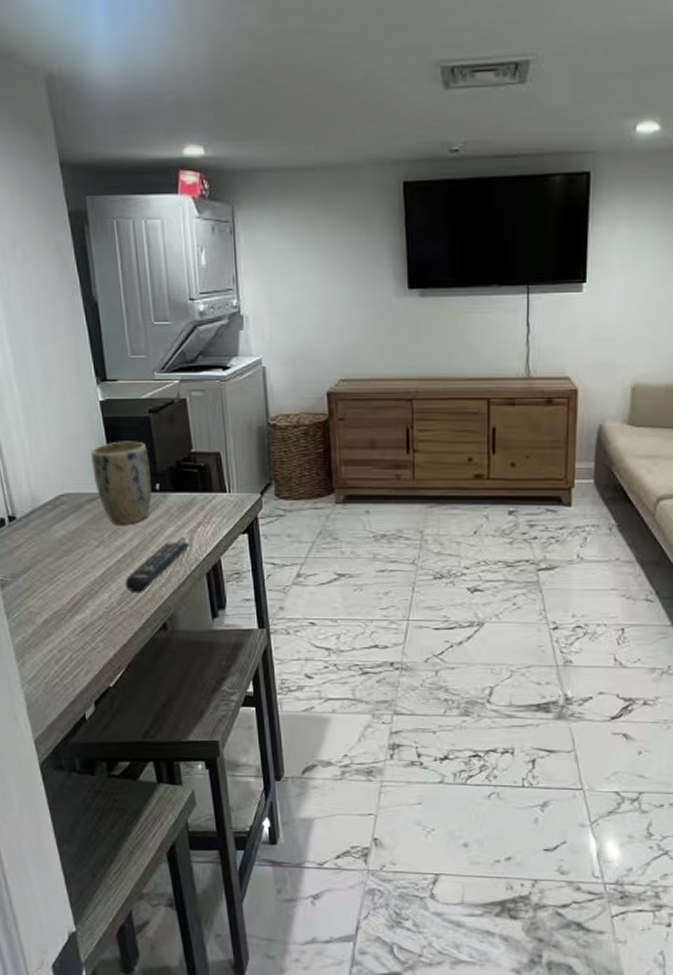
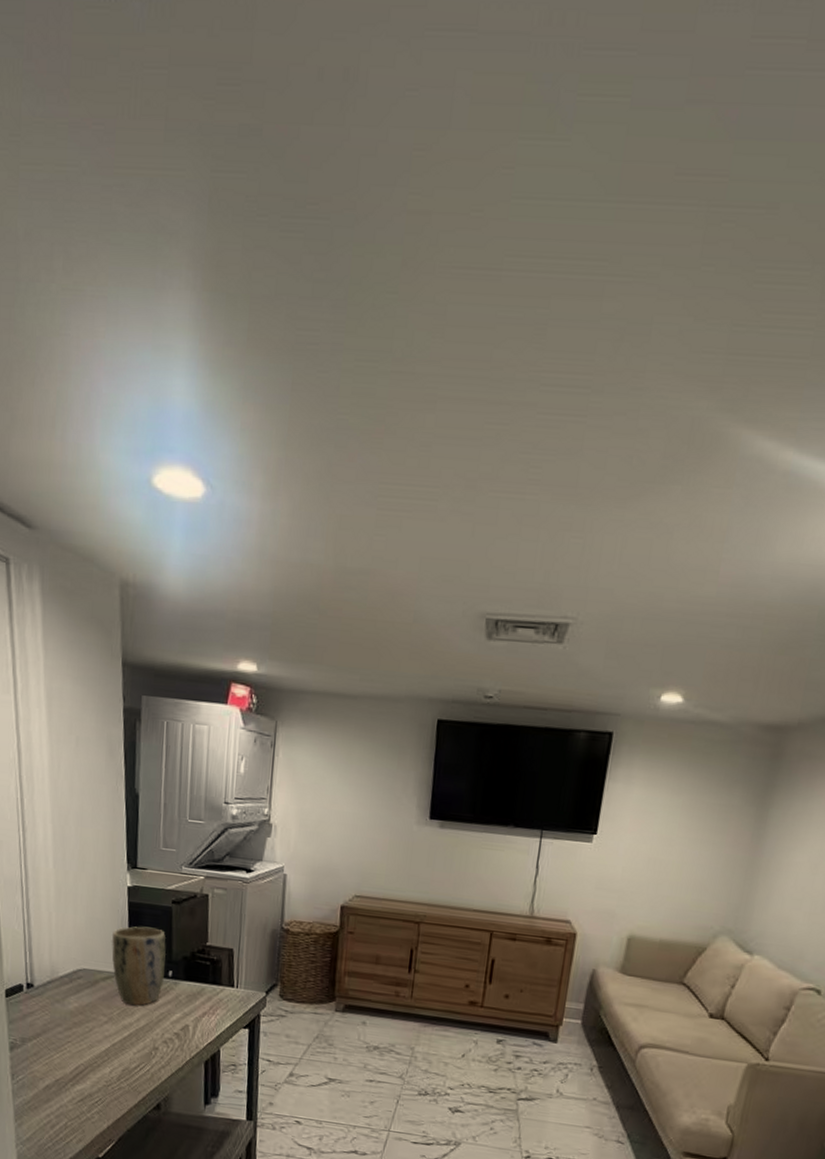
remote control: present [125,542,190,592] -> none [127,1027,193,1071]

